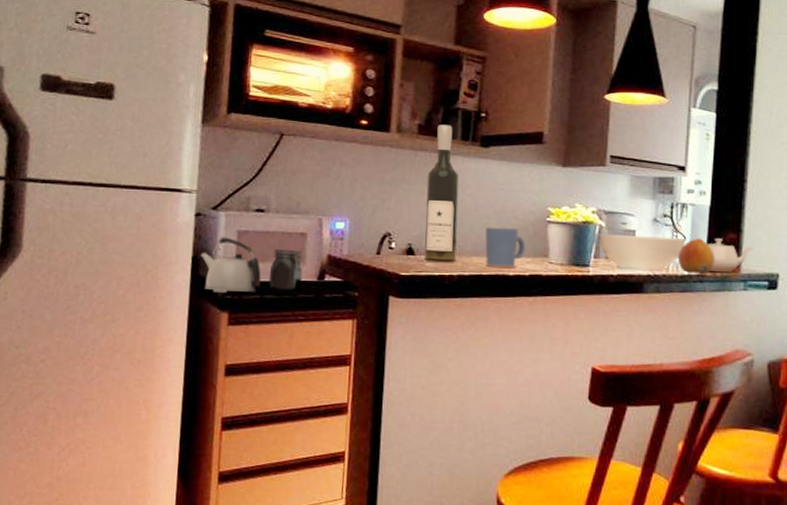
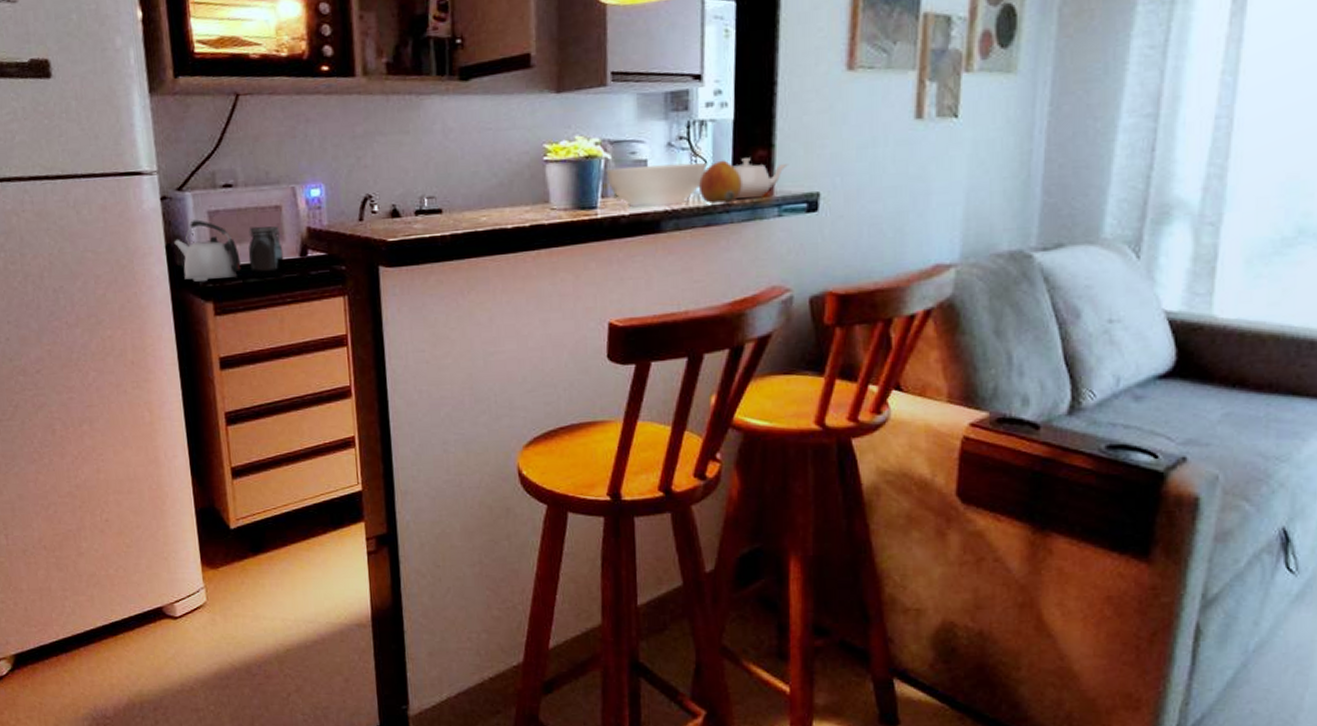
bottle: present [424,124,460,264] -> none [403,58,446,224]
mug: present [484,227,526,269] -> none [475,173,523,223]

